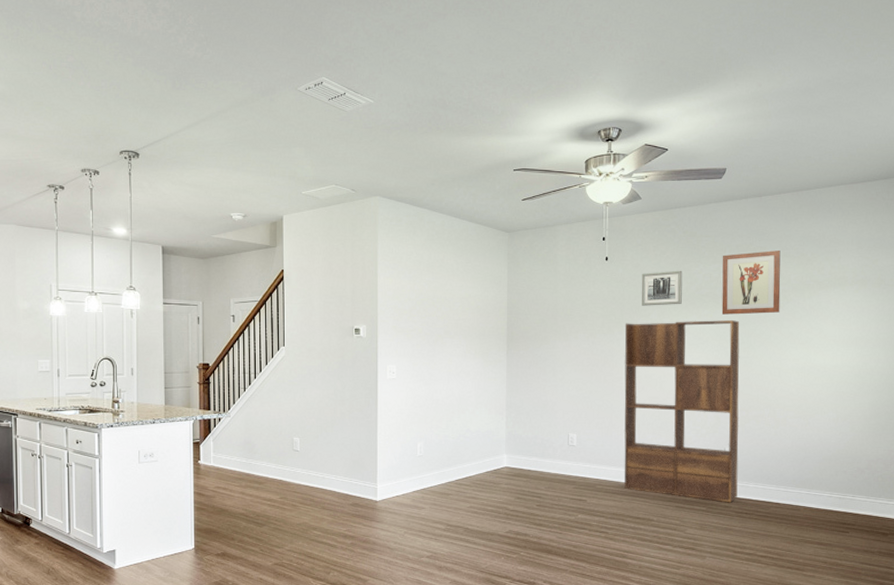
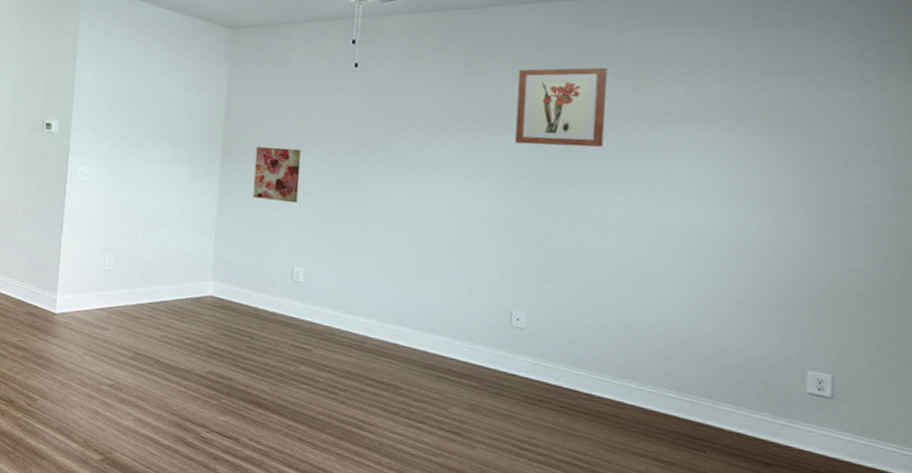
wall art: none [533,334,569,380] -> present [253,147,301,203]
bookshelf: present [624,320,740,503] -> none [364,143,541,384]
wall art: present [641,270,683,306] -> none [401,84,460,127]

